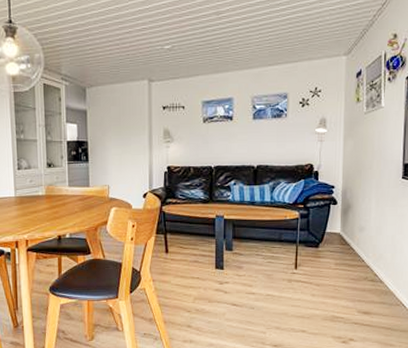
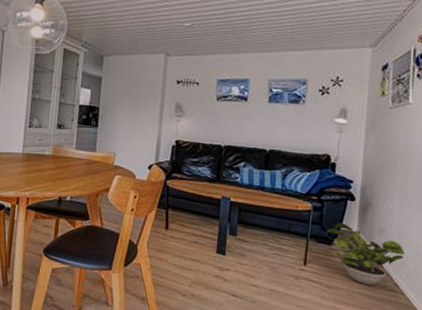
potted plant: none [312,226,383,278] -> present [325,222,406,285]

